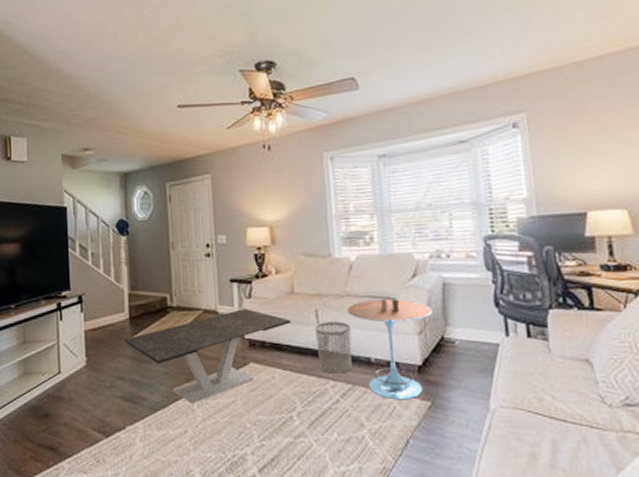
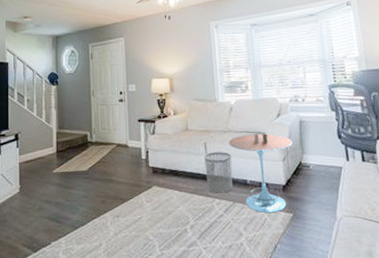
coffee table: present [124,309,291,404] -> none [52,143,185,222]

